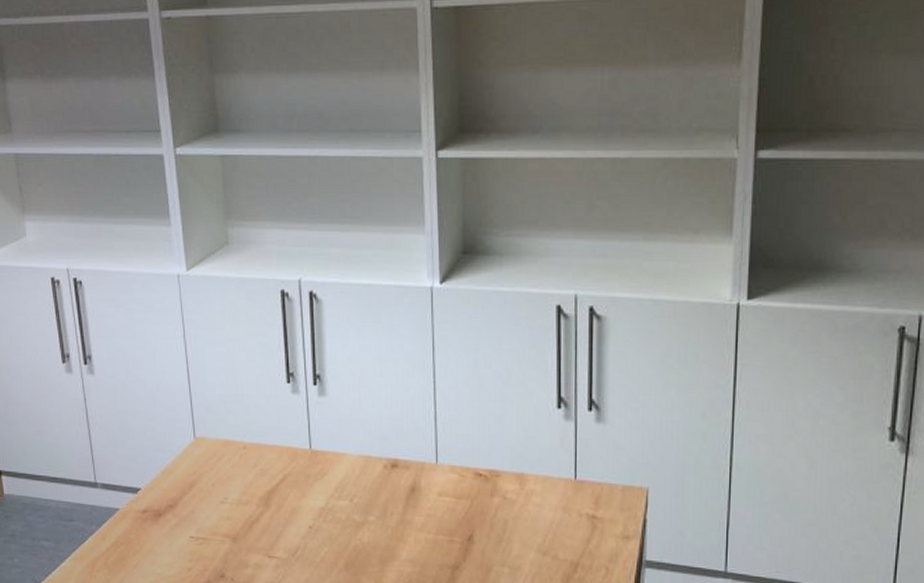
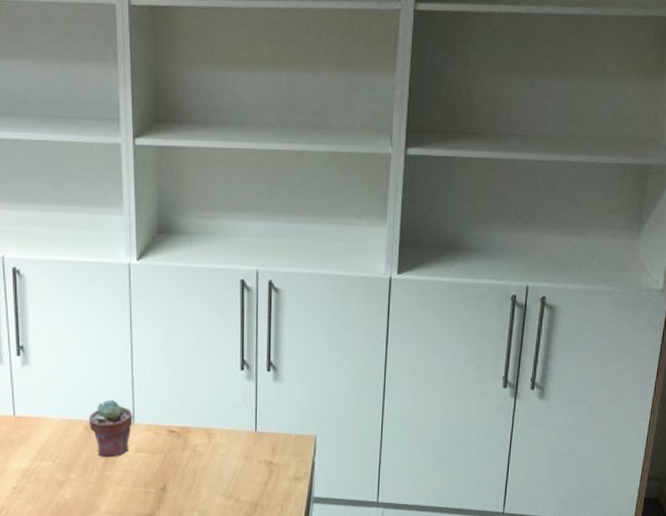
potted succulent: none [388,437,436,501] -> present [88,400,133,458]

